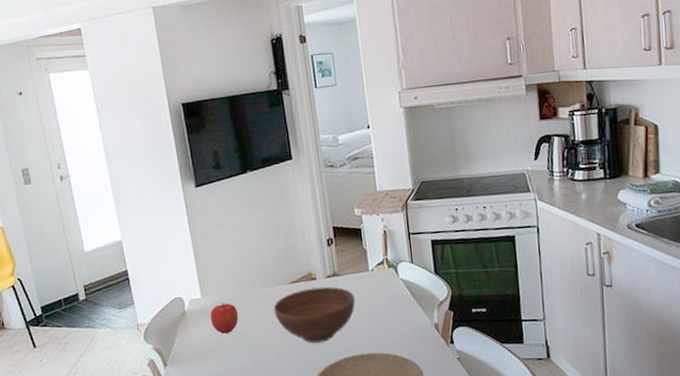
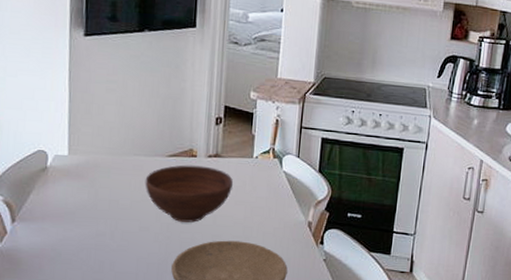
fruit: present [210,303,238,334] -> none [73,164,105,198]

